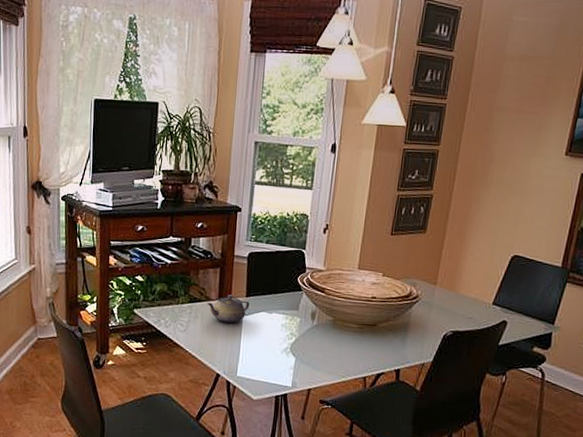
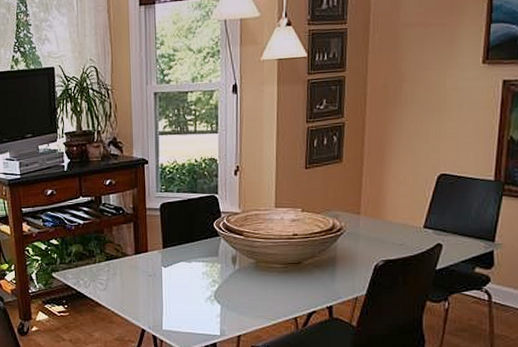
teapot: present [206,295,250,324] -> none [123,248,168,277]

